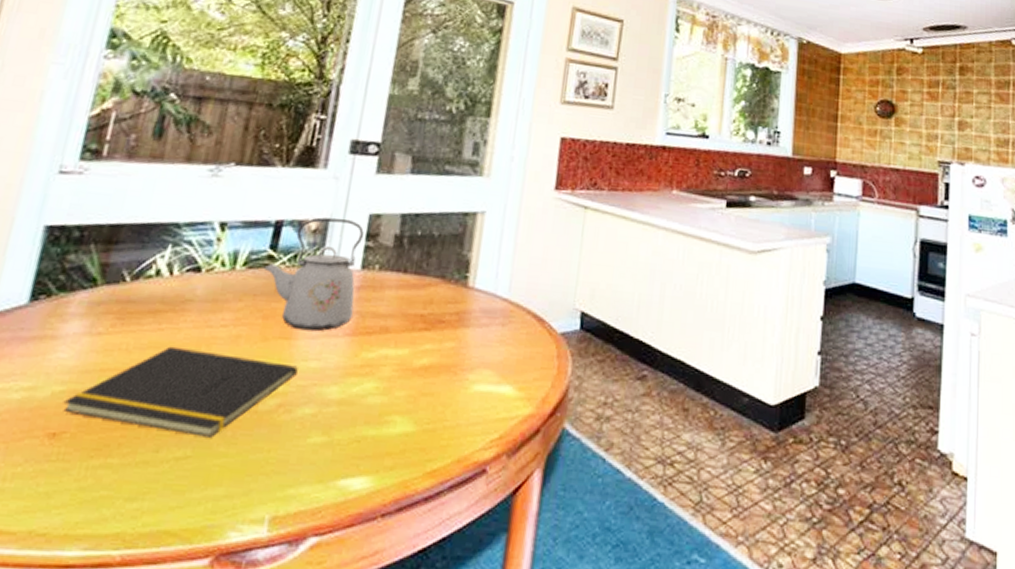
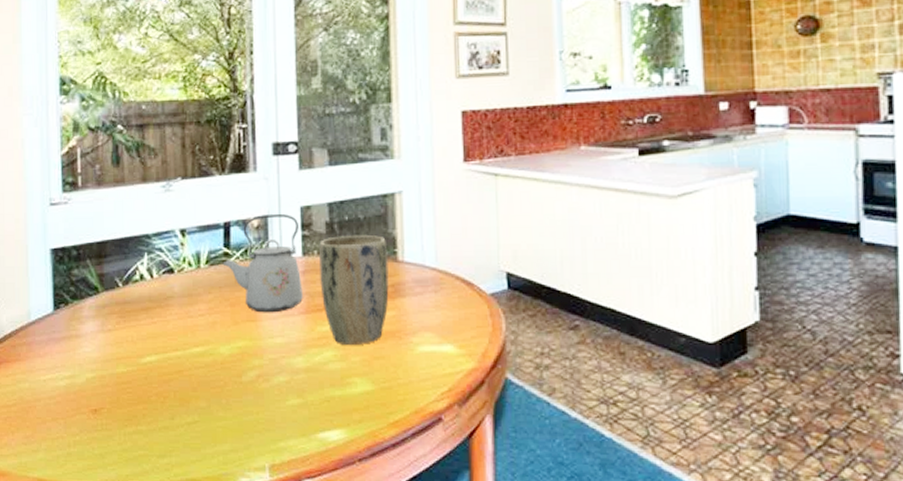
notepad: present [63,346,298,438] -> none [96,335,267,405]
plant pot: none [374,251,459,379] -> present [319,234,389,346]

